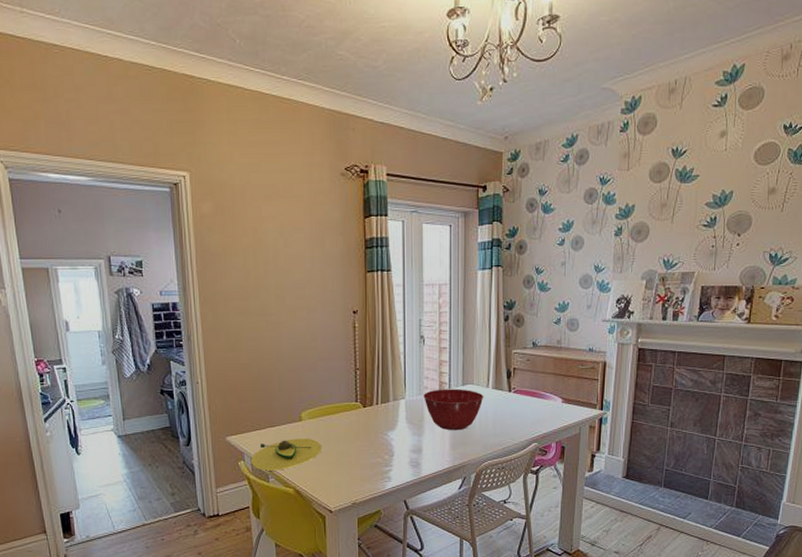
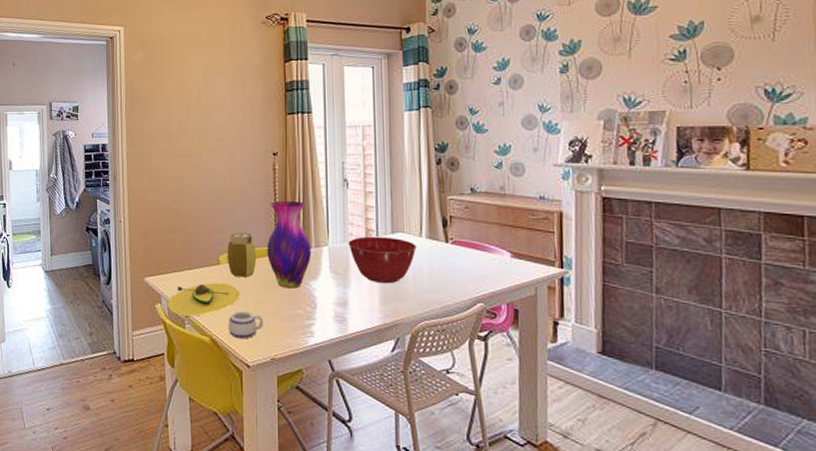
jar: none [309,389,338,432] -> present [227,232,257,277]
mug: none [311,462,344,488] -> present [228,311,263,339]
vase: none [348,358,390,440] -> present [267,201,312,289]

